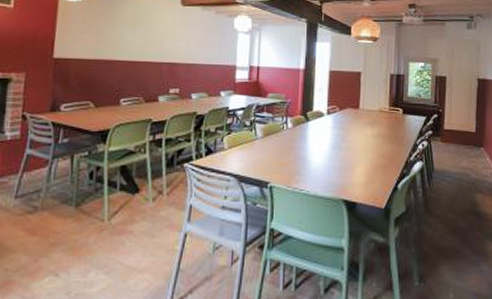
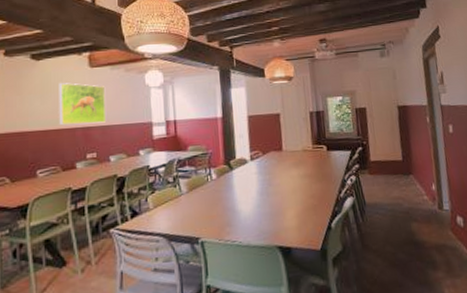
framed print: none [147,17,194,61] -> present [59,83,105,125]

